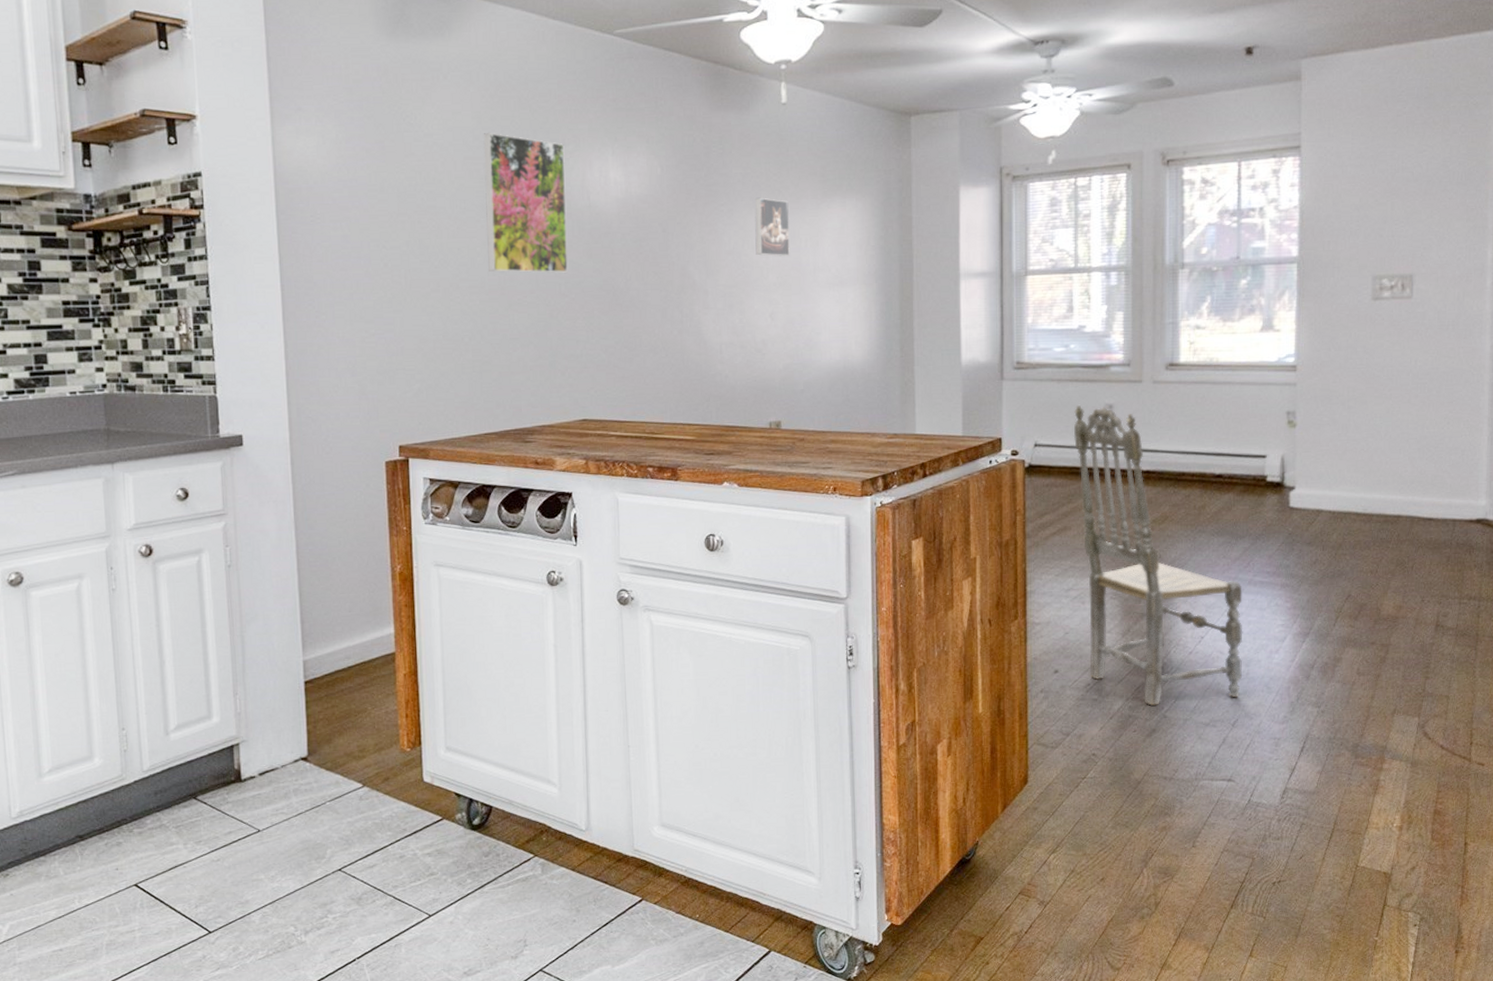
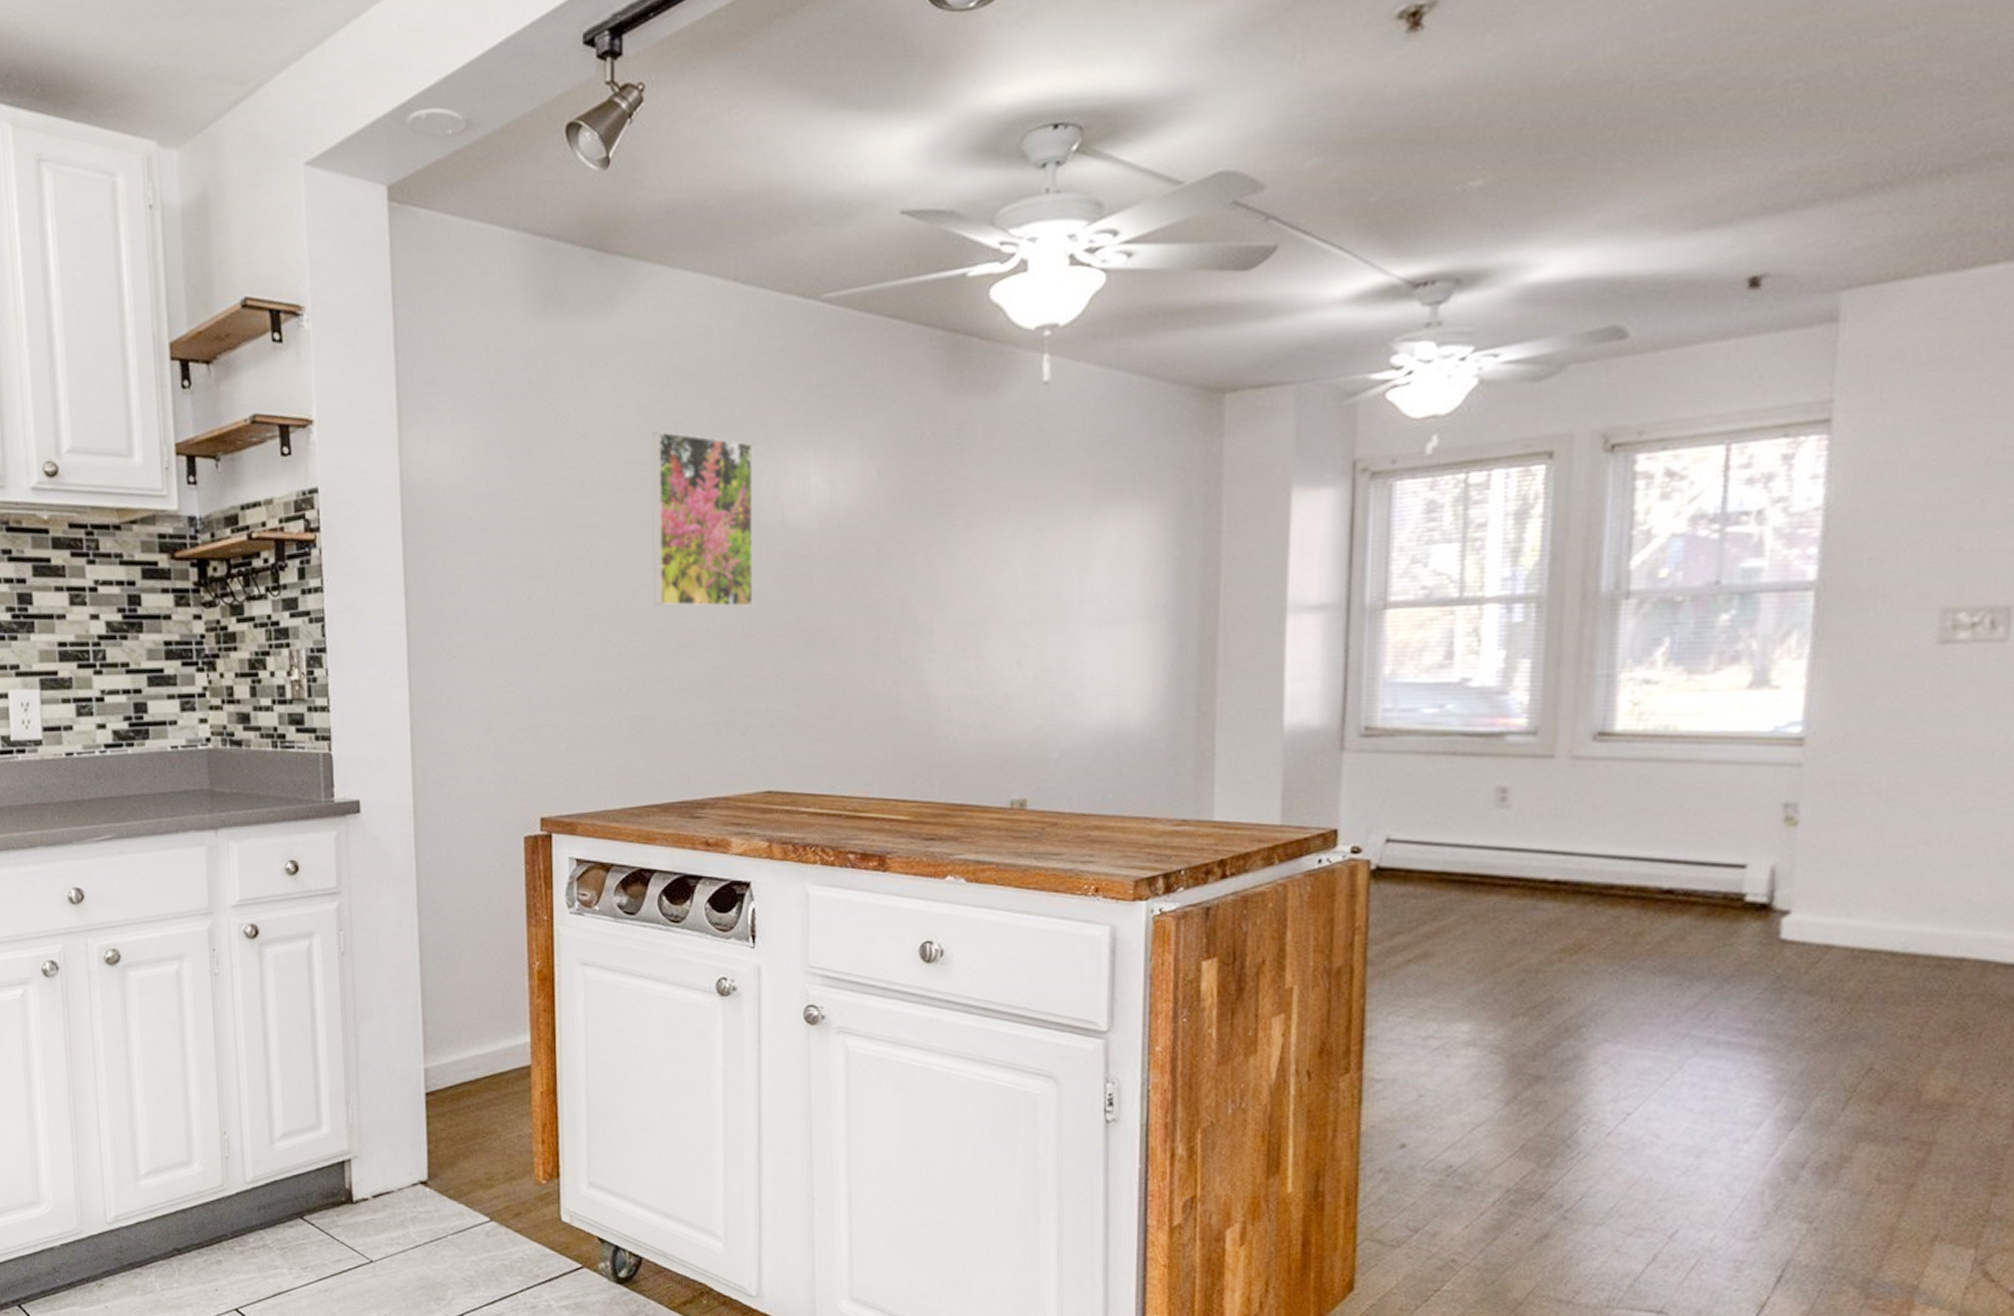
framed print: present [754,197,790,257] -> none [1000,507,1048,585]
chair: present [1073,405,1243,706] -> none [1445,788,1697,1202]

